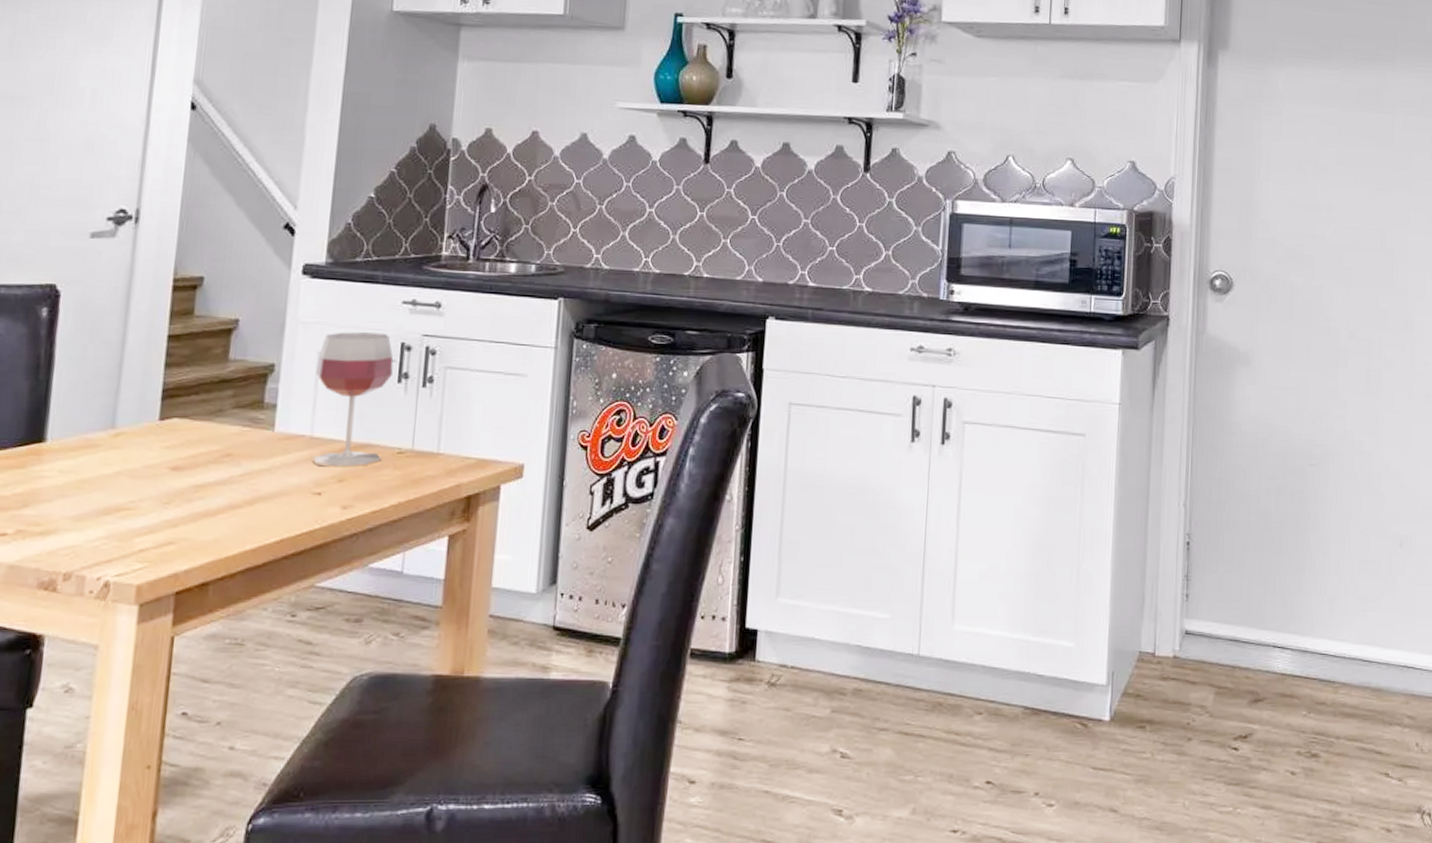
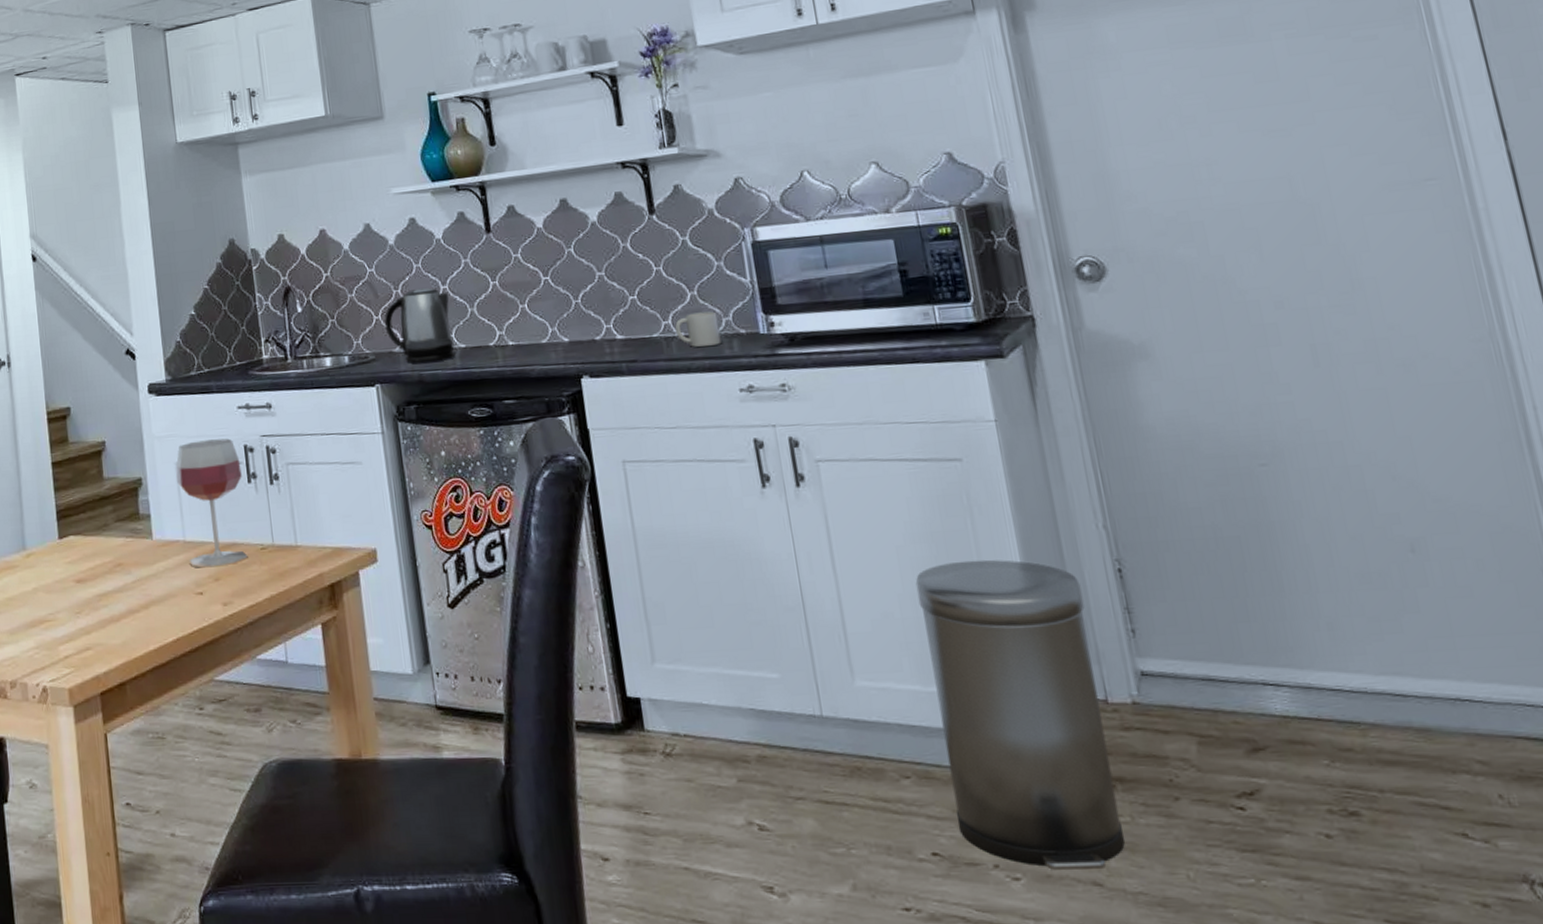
kettle: none [580,207,654,284] -> present [384,287,456,364]
cup: none [864,271,905,305] -> present [674,311,721,348]
pedal bin: none [1013,524,1155,798] -> present [915,559,1125,870]

